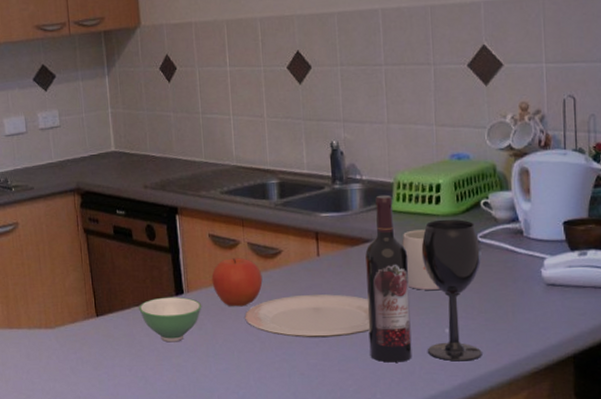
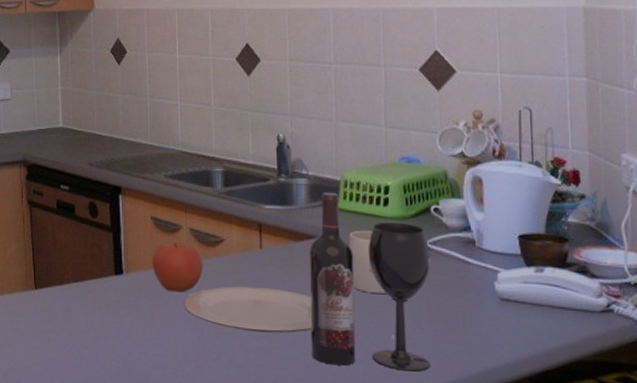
bowl: present [139,296,202,343] -> none [78,275,141,322]

